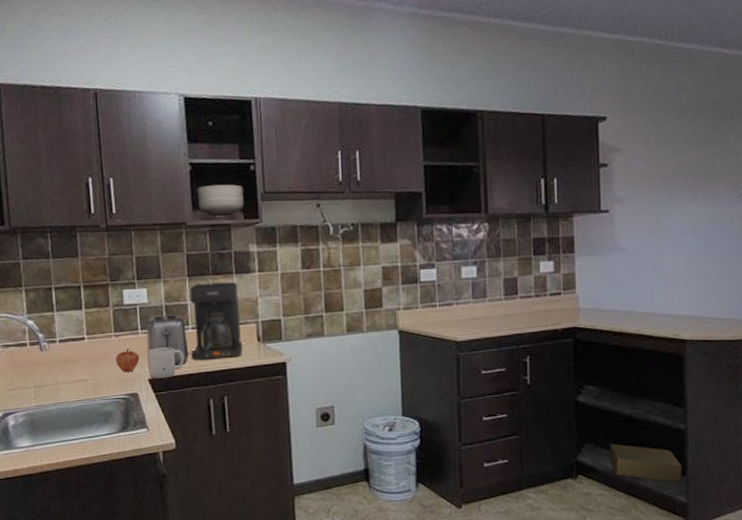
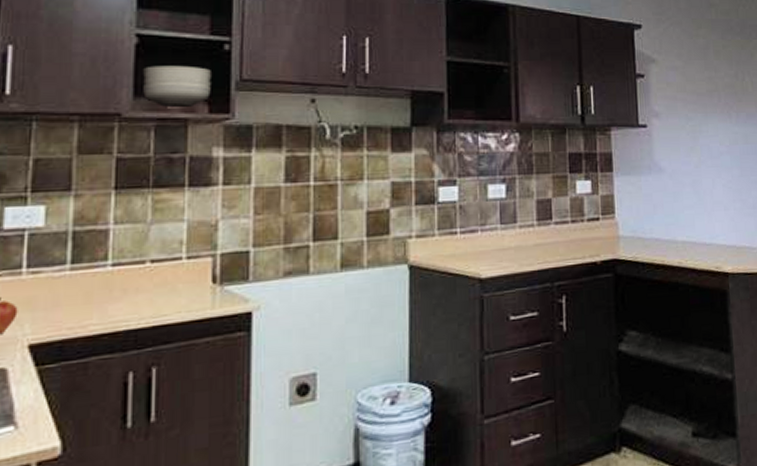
toaster: present [146,314,189,365] -> none [32,244,102,321]
mug: present [147,347,184,379] -> none [31,294,94,345]
coffee maker: present [189,281,243,360] -> none [106,197,190,312]
box: present [609,443,682,483] -> none [655,402,732,448]

